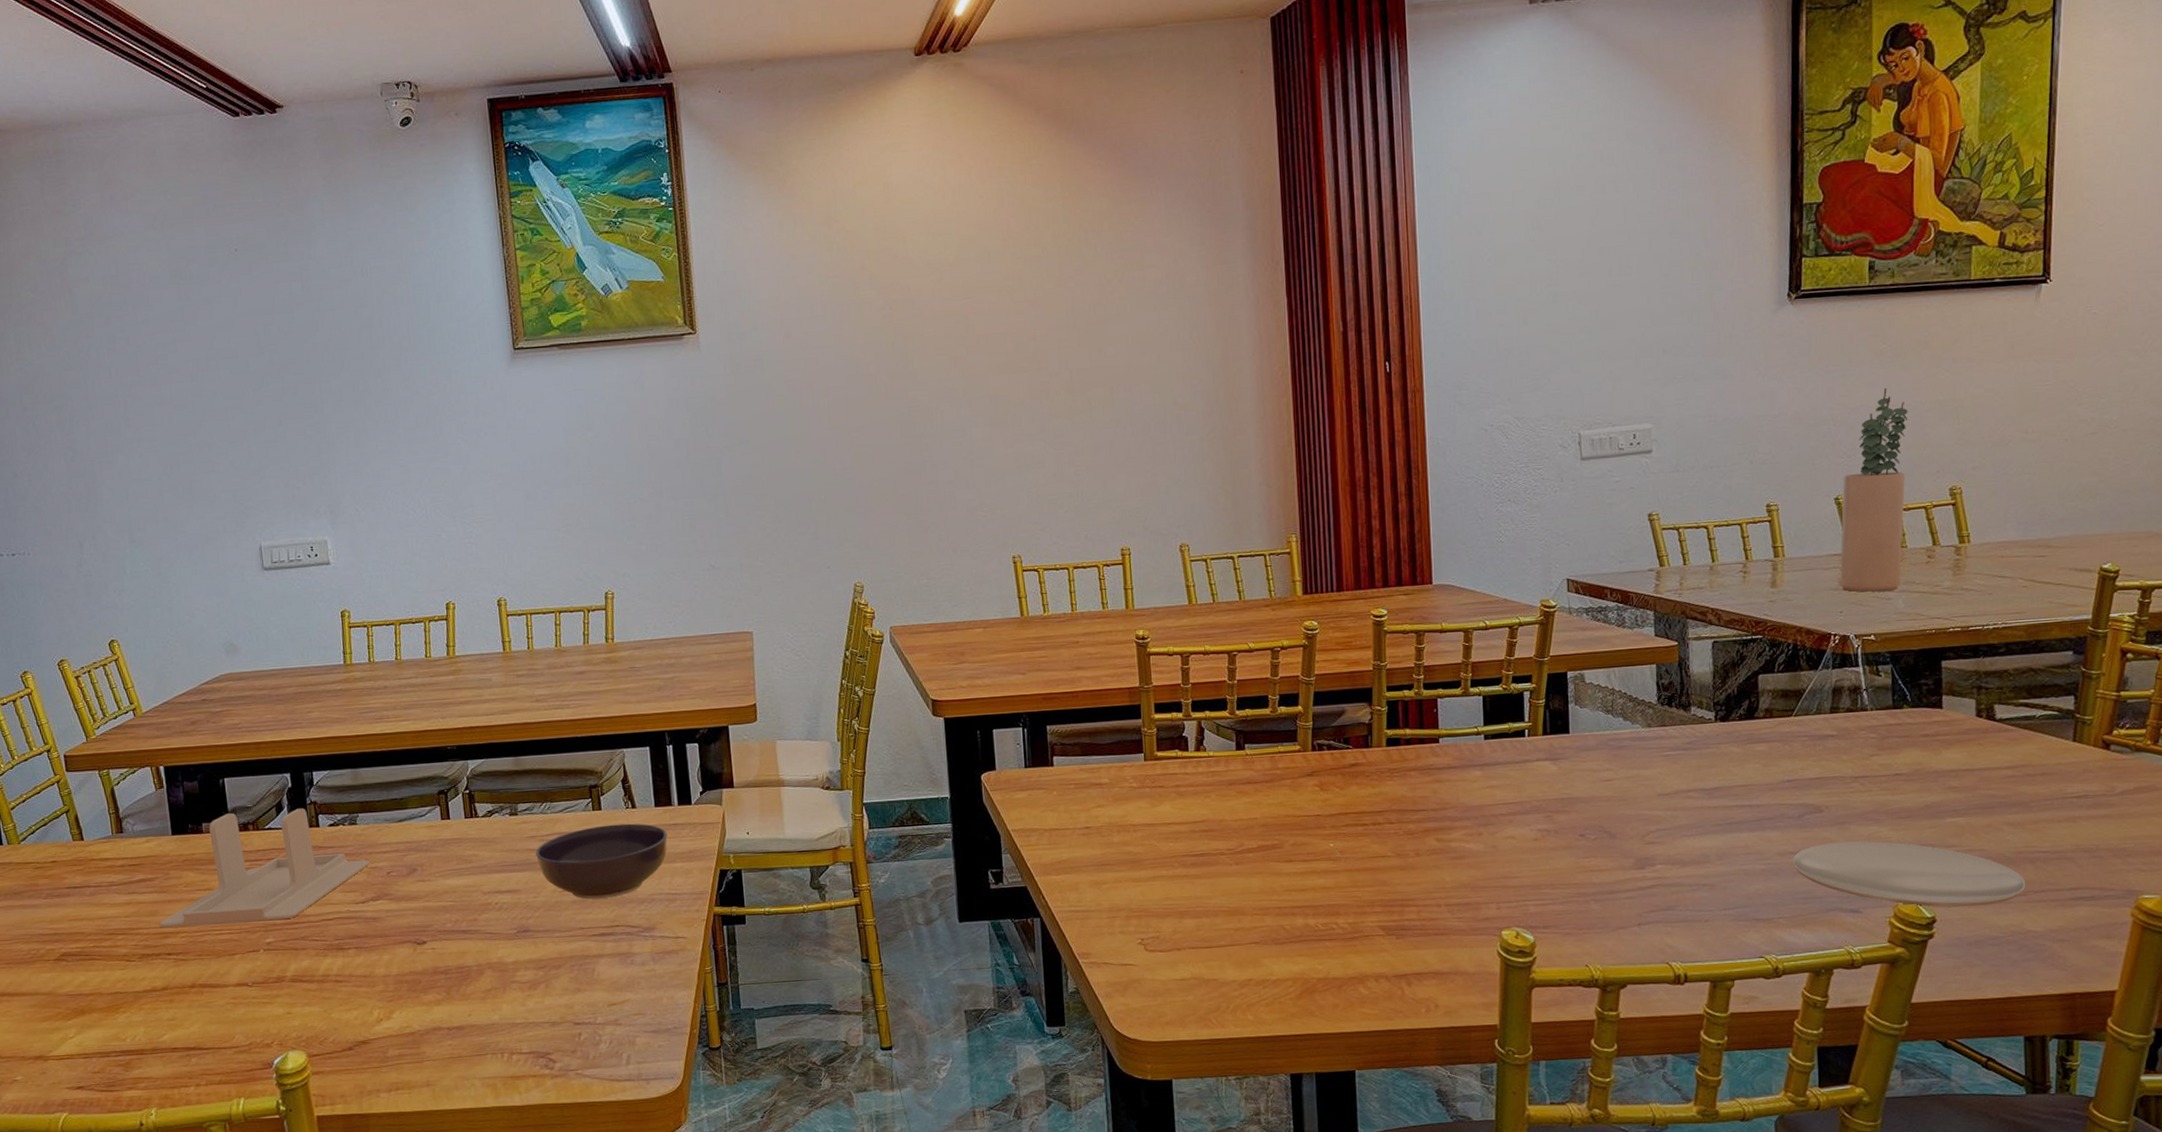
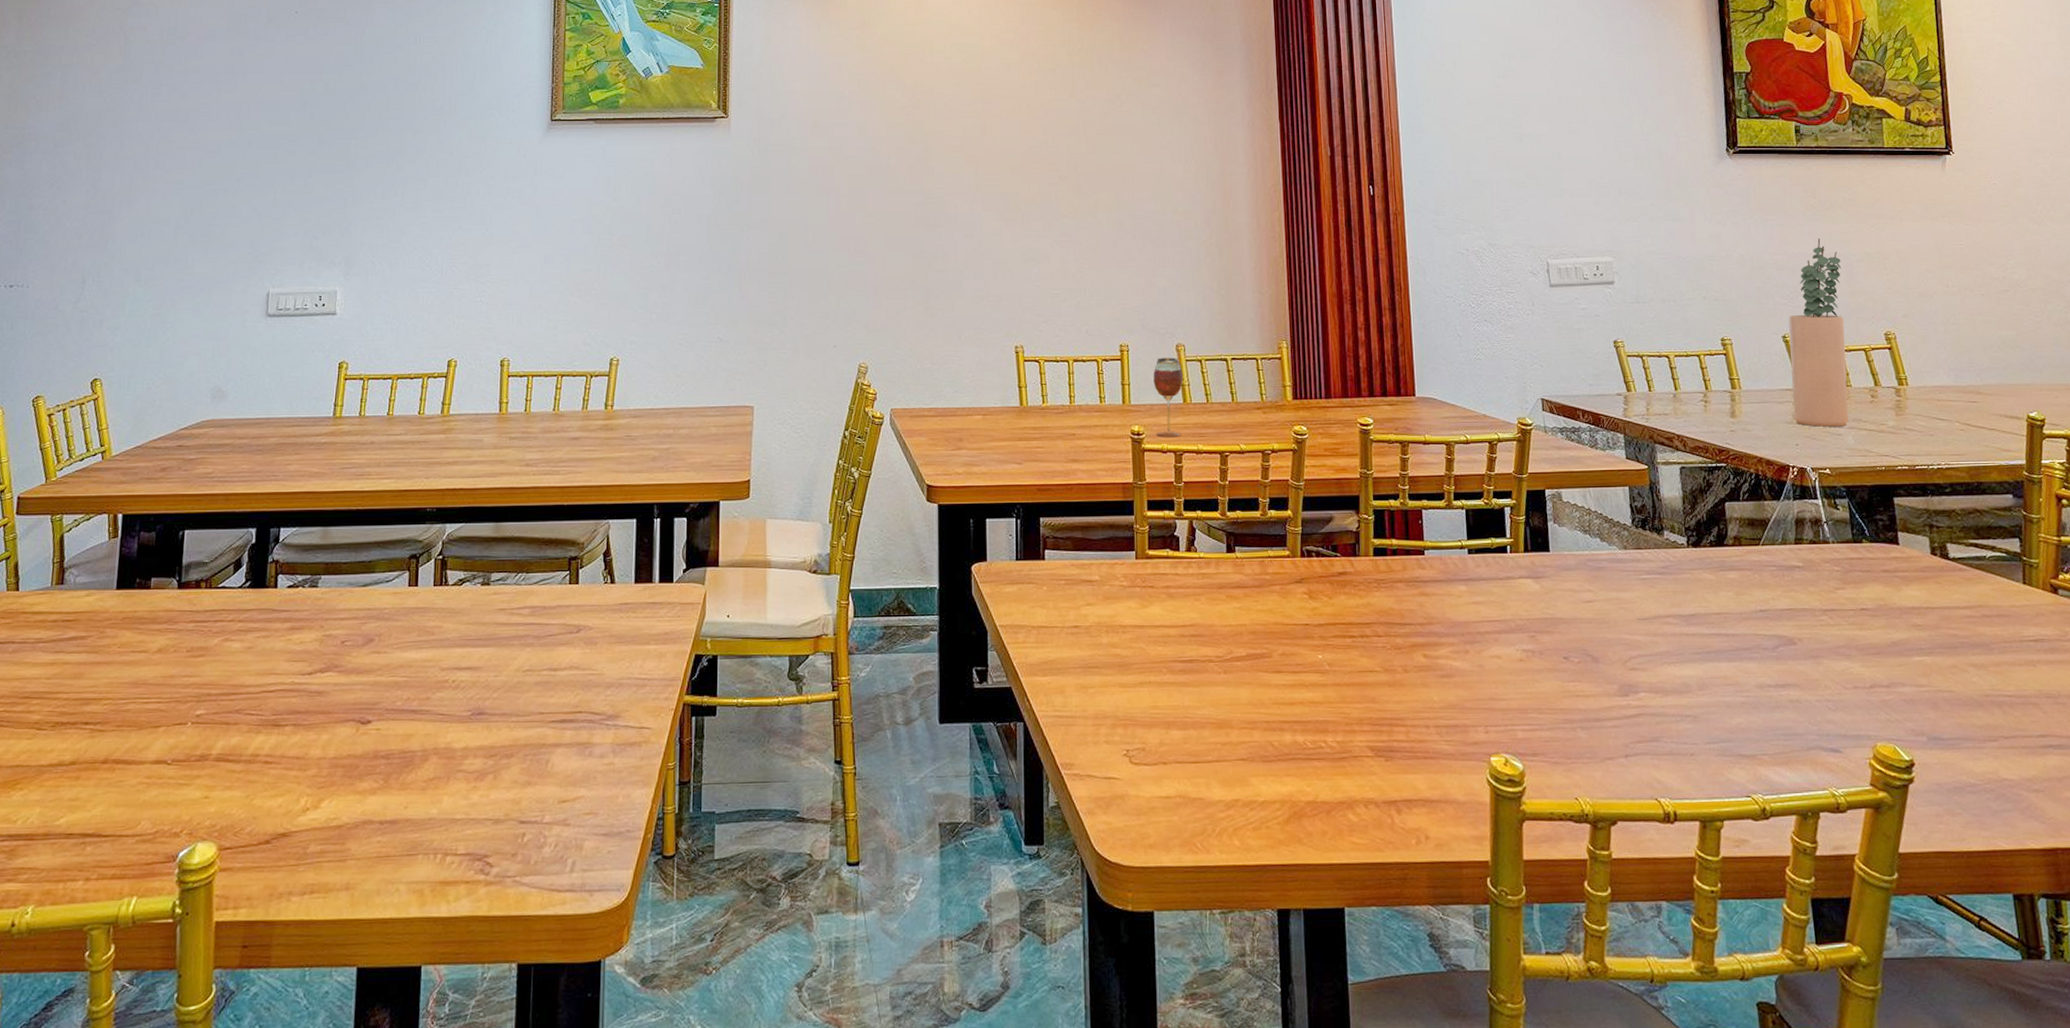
napkin holder: present [158,807,370,928] -> none [81,566,324,693]
bowl: present [535,823,668,900] -> none [503,599,644,681]
wineglass: none [1157,558,1188,641] -> present [1153,357,1183,438]
plate: present [1792,841,2026,907] -> none [1770,676,1997,751]

